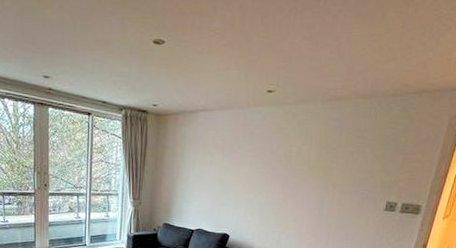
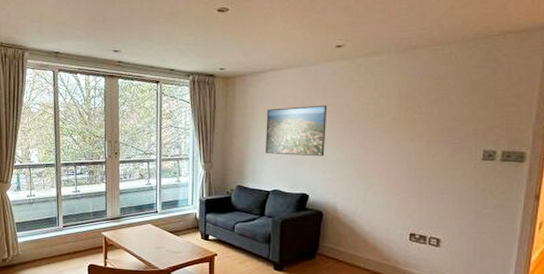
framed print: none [193,149,253,200] -> present [266,104,326,157]

